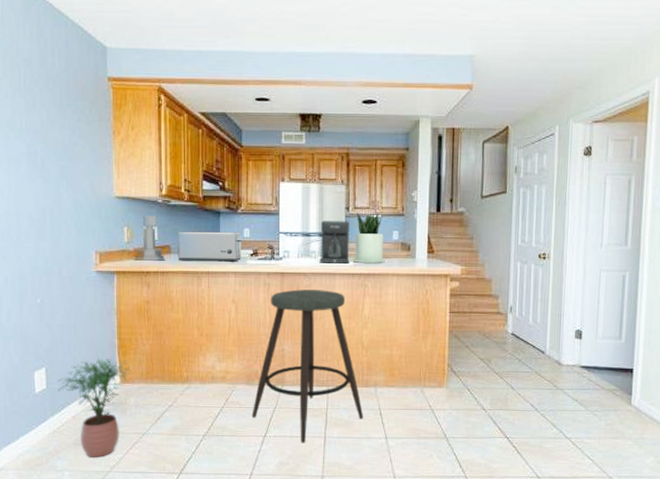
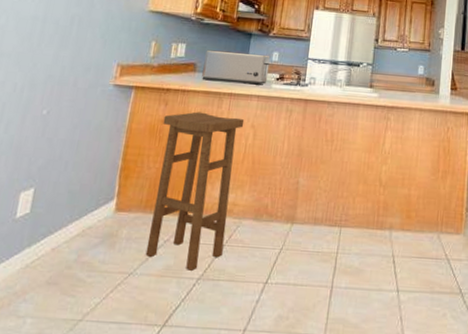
potted plant: present [57,358,131,457] -> none [41,180,130,302]
paper towel holder: present [133,216,166,262] -> none [155,32,189,79]
bar stool: none [148,291,225,429] -> present [145,111,245,271]
bar stool: present [252,289,364,444] -> none [254,118,376,294]
coffee maker: present [319,221,350,264] -> none [345,50,377,95]
planter: present [352,212,386,264] -> none [377,45,411,97]

